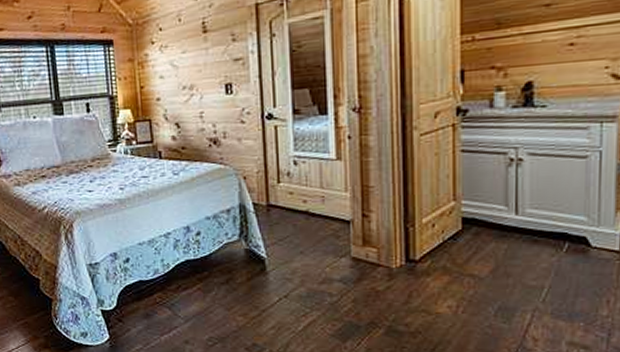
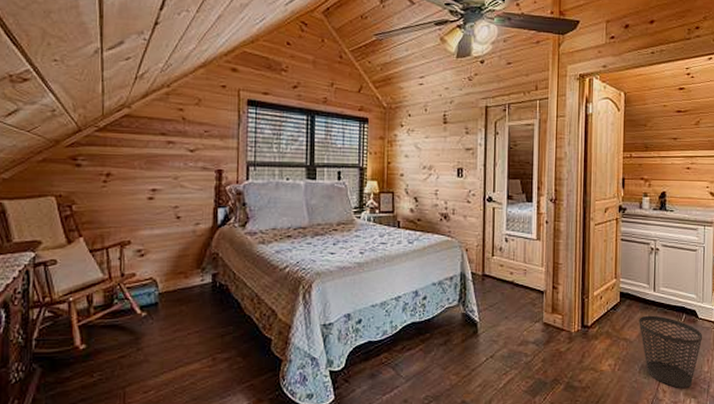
wastebasket: none [492,245,600,336] -> present [639,315,703,388]

